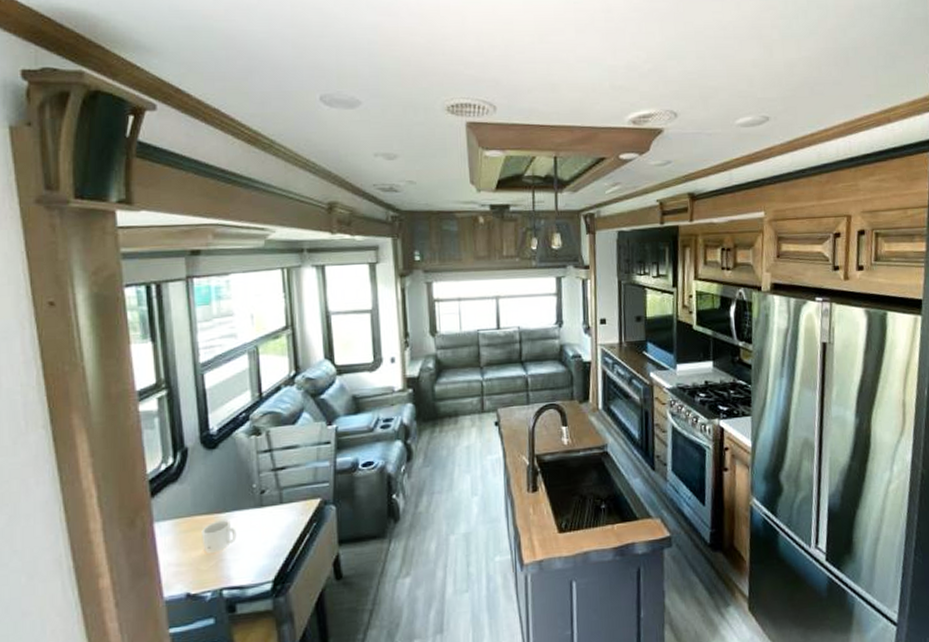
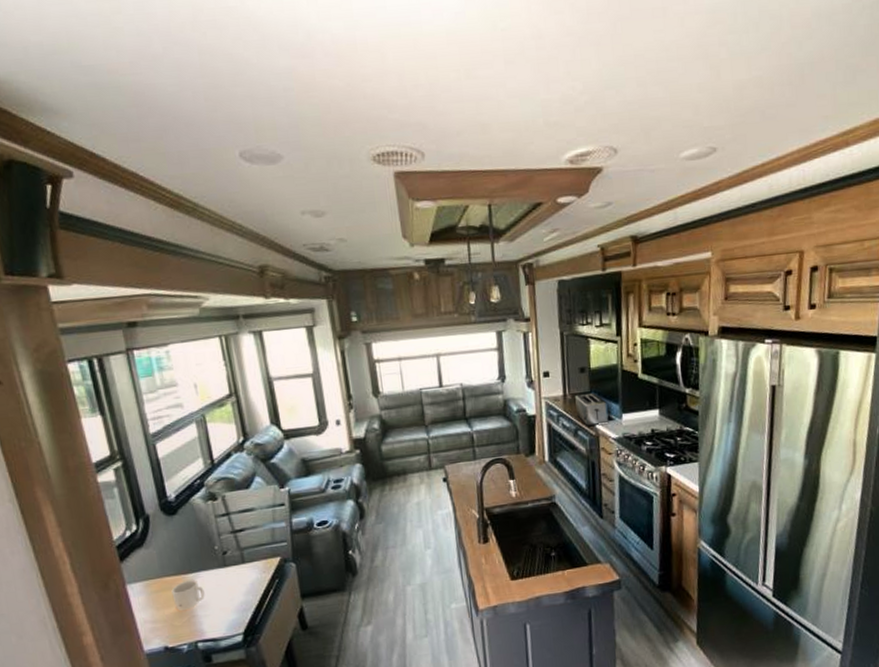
toaster: none [631,341,663,376] -> present [575,392,609,427]

